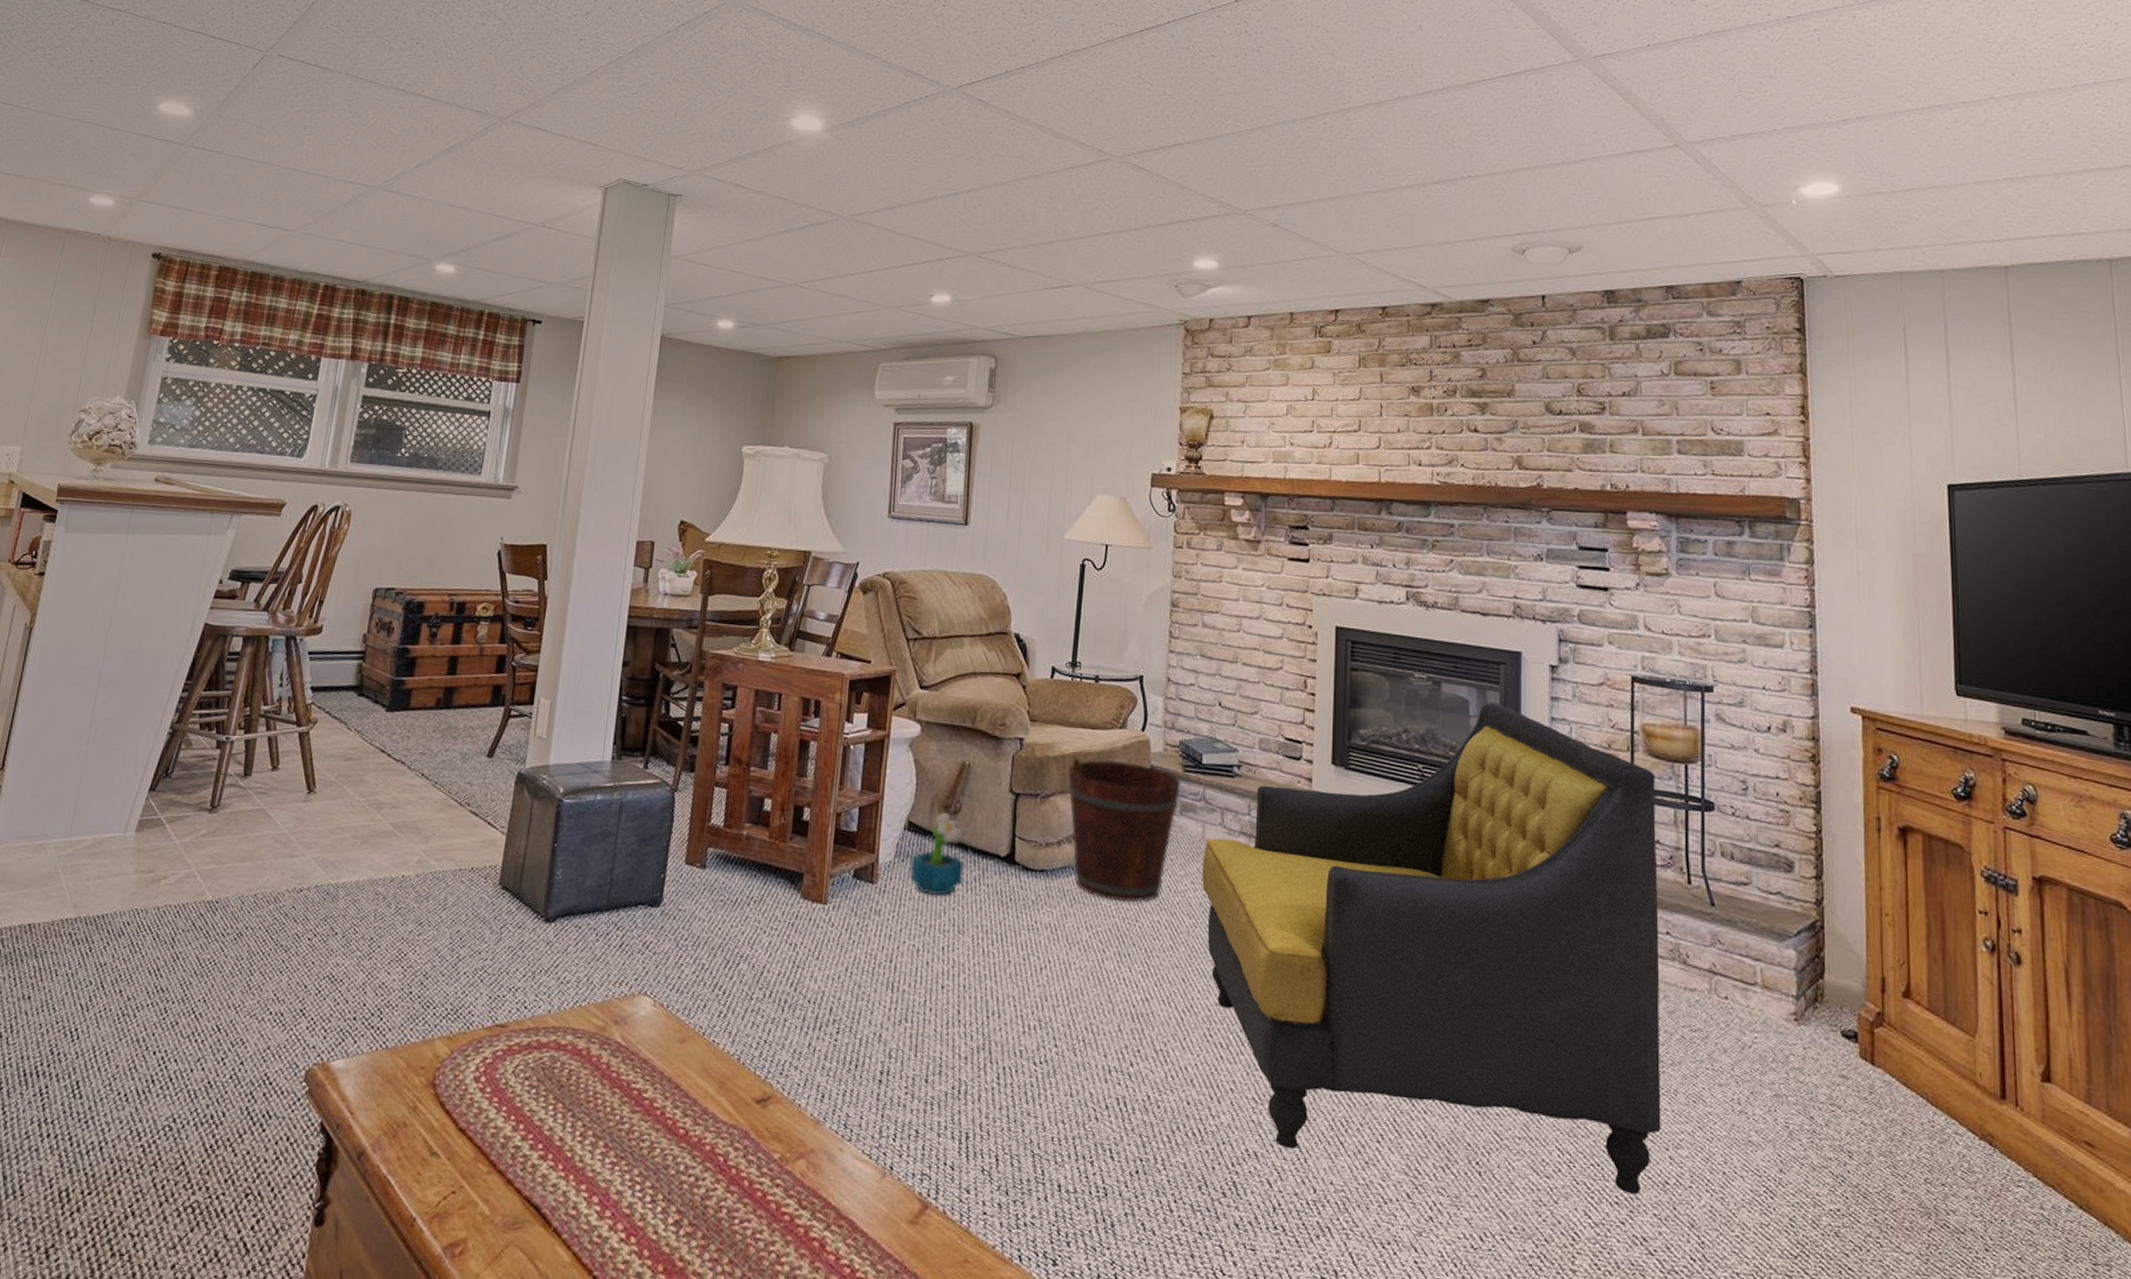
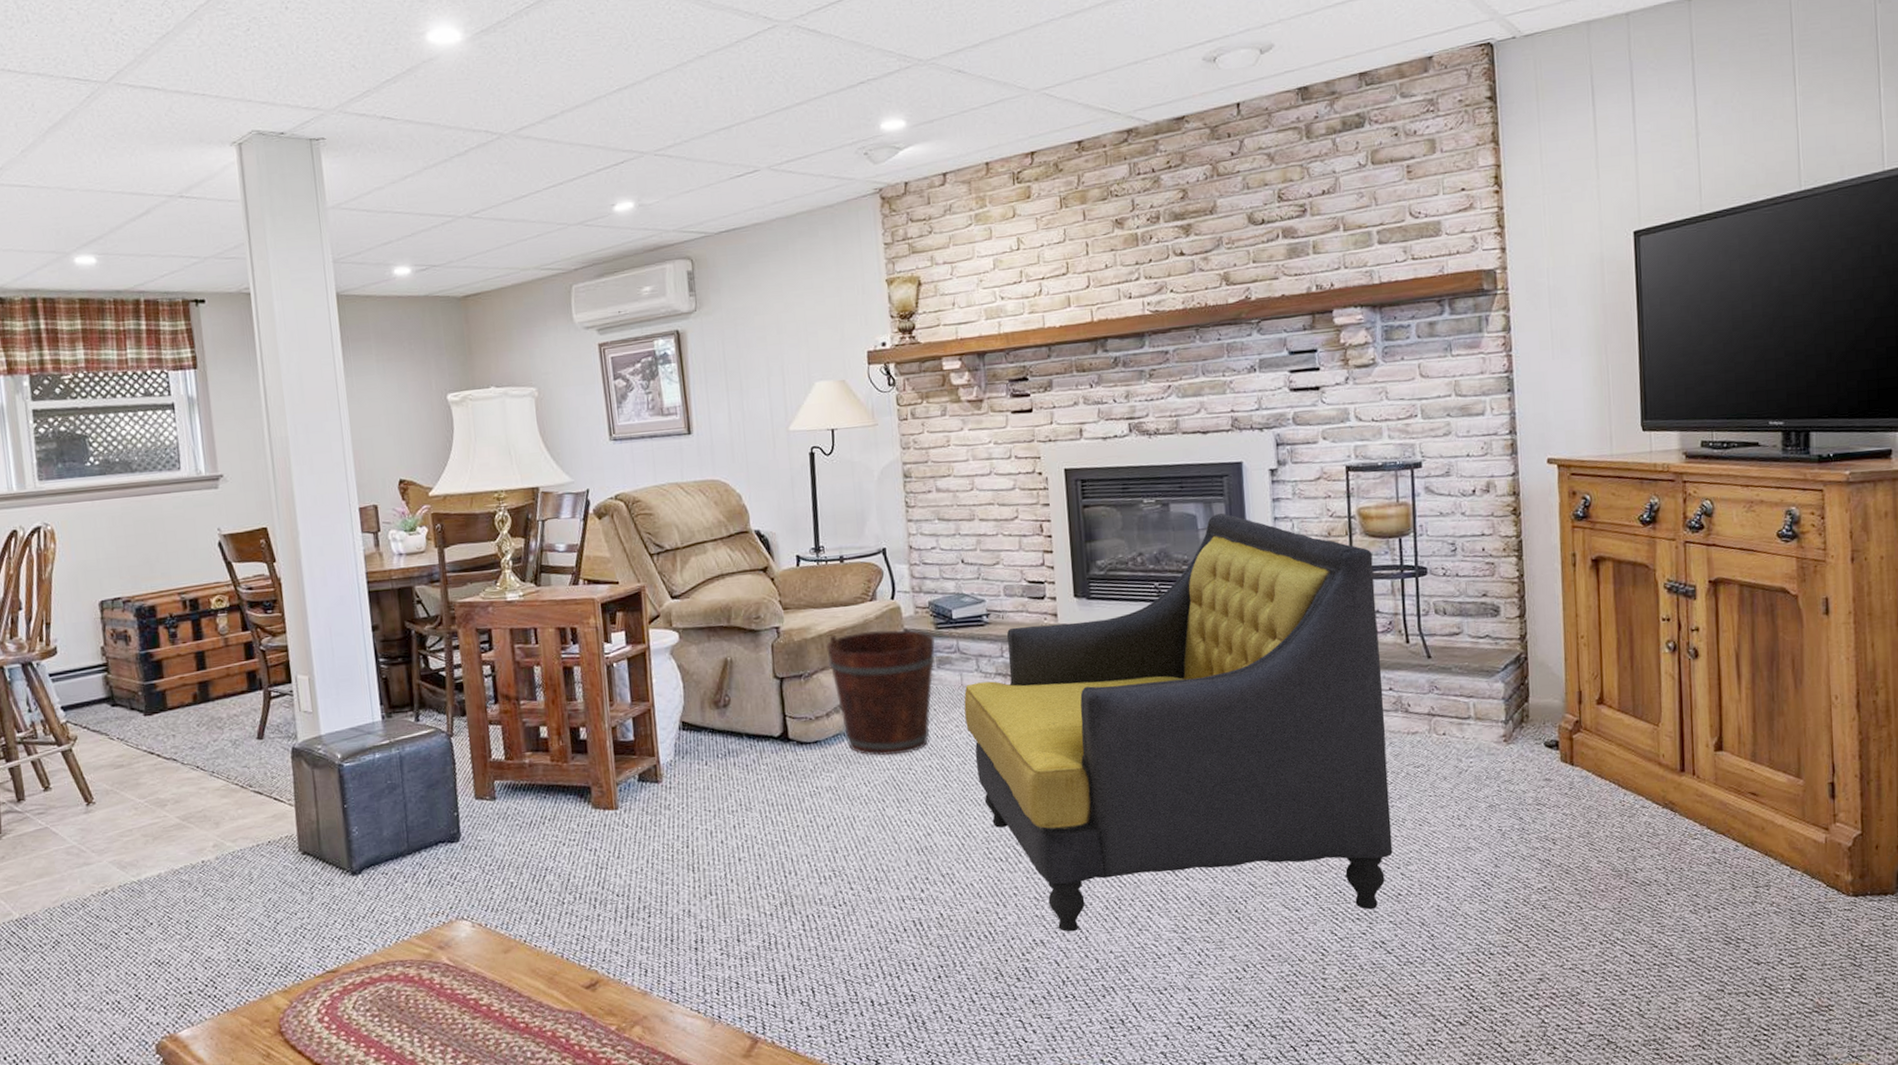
decorative plant: present [910,813,964,896] -> none [690,708,743,783]

